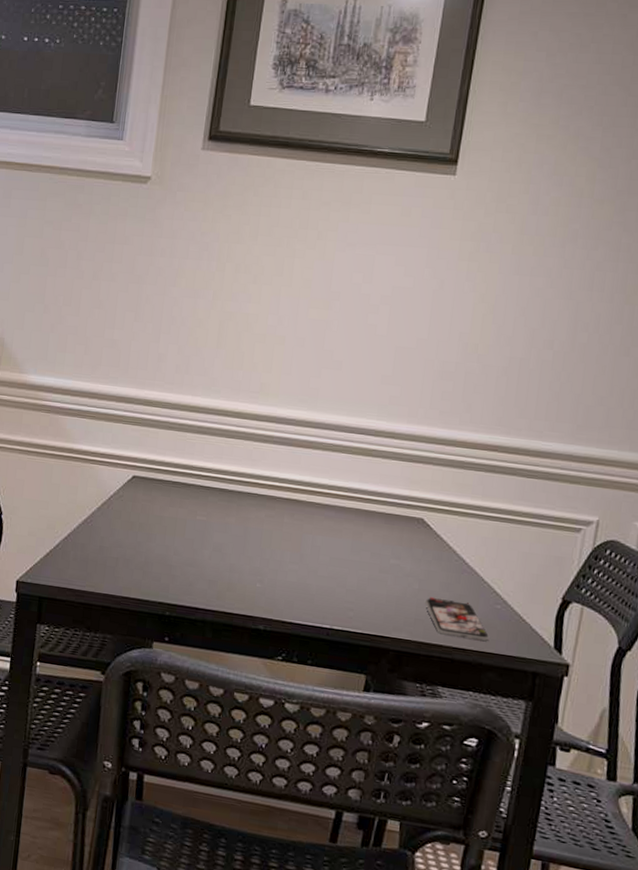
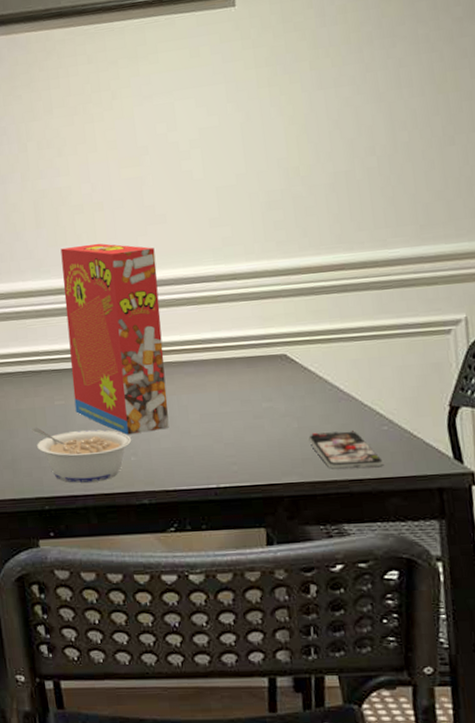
legume: none [169,536,261,600] -> present [31,427,132,483]
cereal box: none [214,372,324,564] -> present [60,243,169,435]

